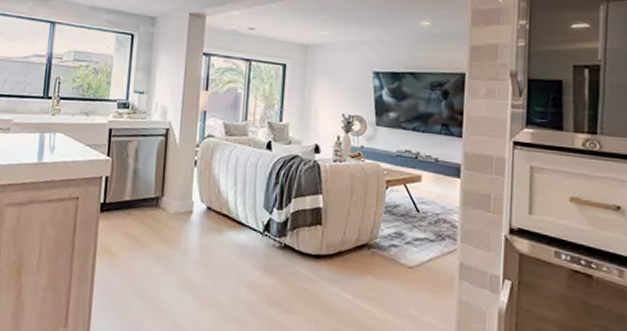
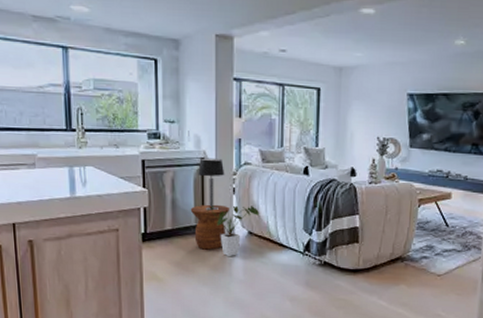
side table: none [150,176,190,225] -> present [190,204,229,250]
table lamp: none [161,128,188,183] -> present [198,158,225,211]
house plant: none [166,177,219,234] -> present [206,205,259,257]

